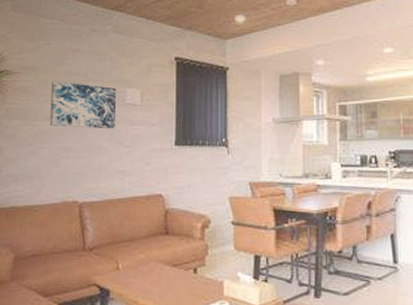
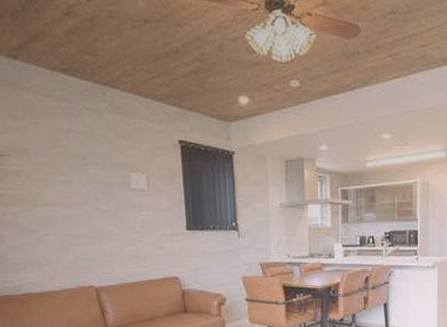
wall art: present [49,81,116,129] -> none [47,164,124,215]

